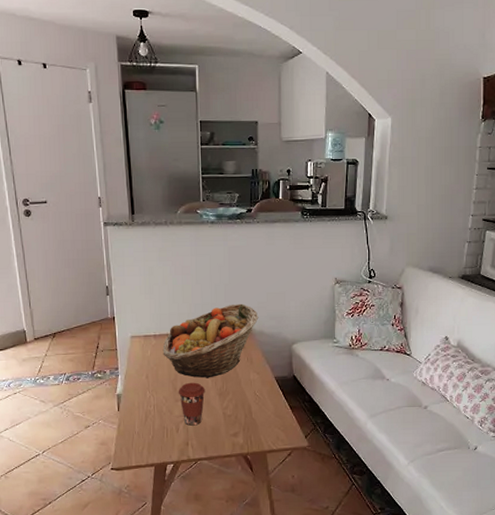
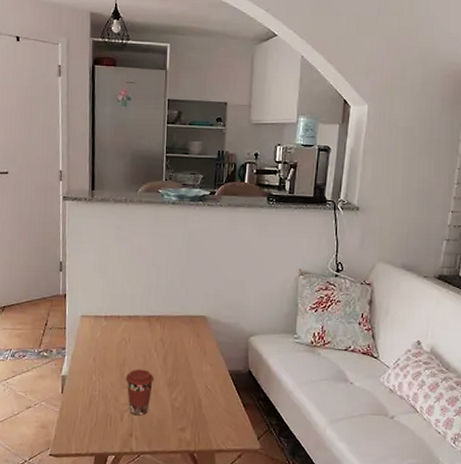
fruit basket: present [163,303,259,378] -> none [112,289,216,366]

